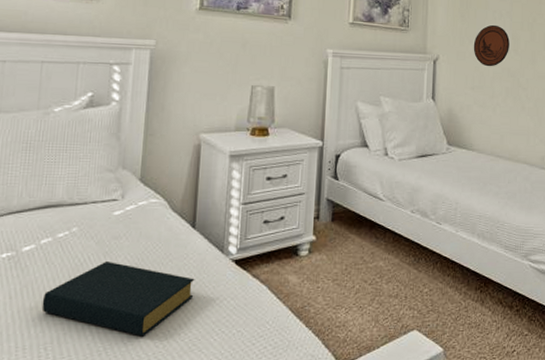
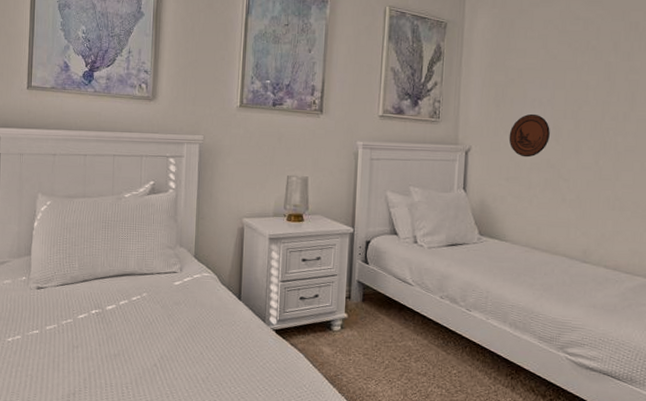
hardback book: present [41,262,195,337] -> none [123,323,242,386]

